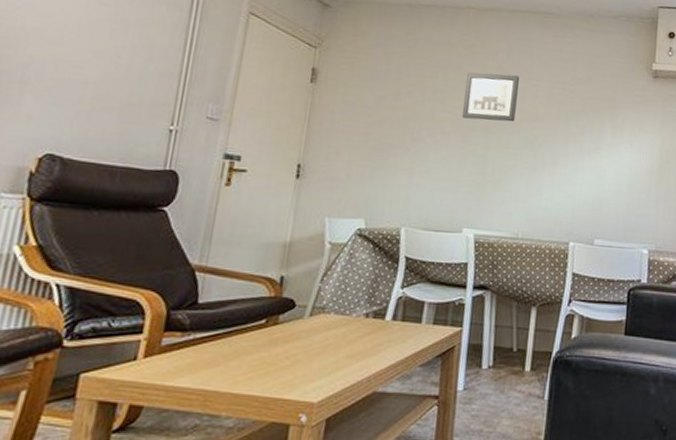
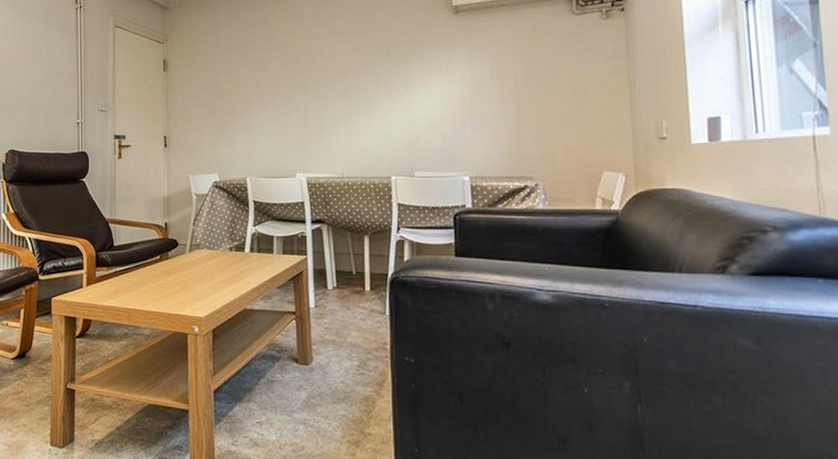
wall art: present [462,72,519,122] -> none [282,36,327,80]

